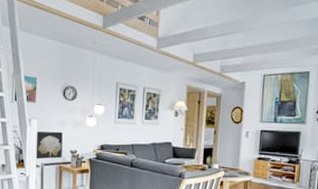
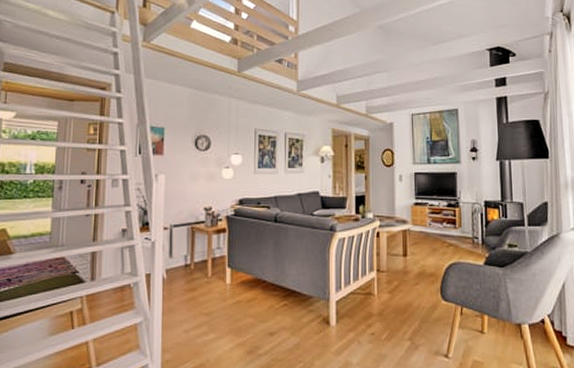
wall art: present [36,131,63,159] -> none [163,187,195,220]

